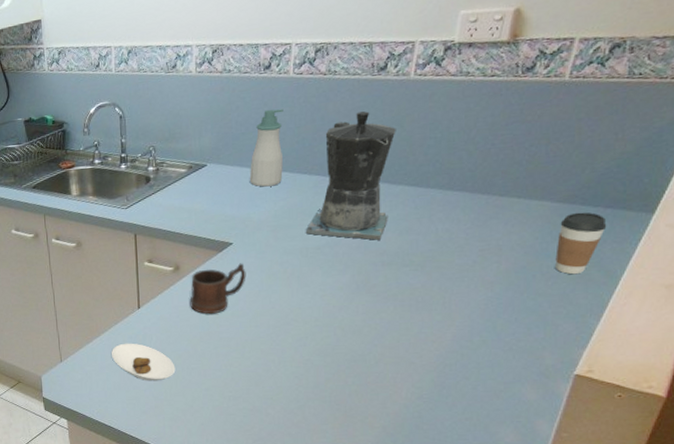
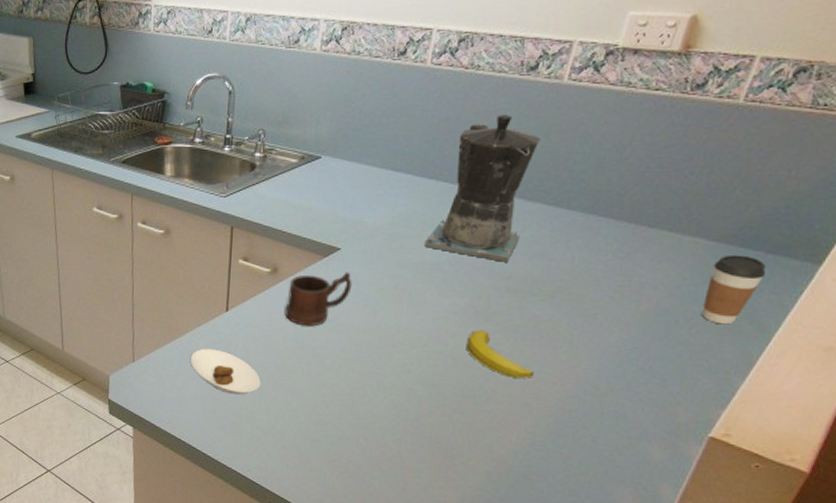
soap bottle: present [249,109,284,187] -> none [367,101,415,189]
banana: none [352,301,415,341] -> present [466,330,534,378]

